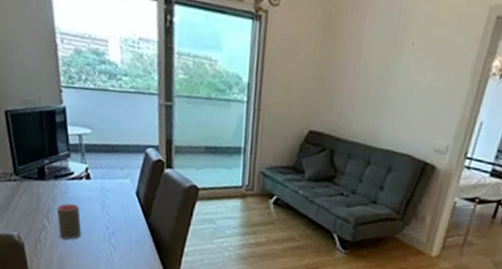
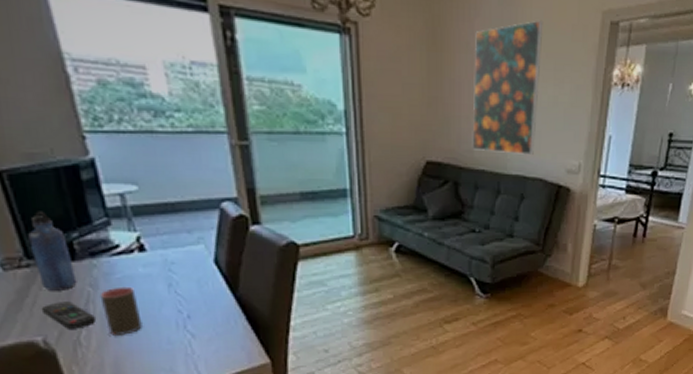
water bottle: none [18,141,44,201] -> present [28,211,77,291]
remote control: none [19,208,53,230] -> present [41,301,97,329]
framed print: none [350,12,430,134] -> present [472,20,543,156]

